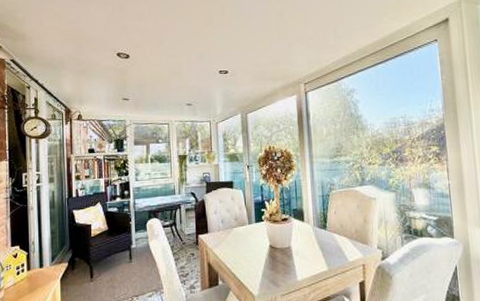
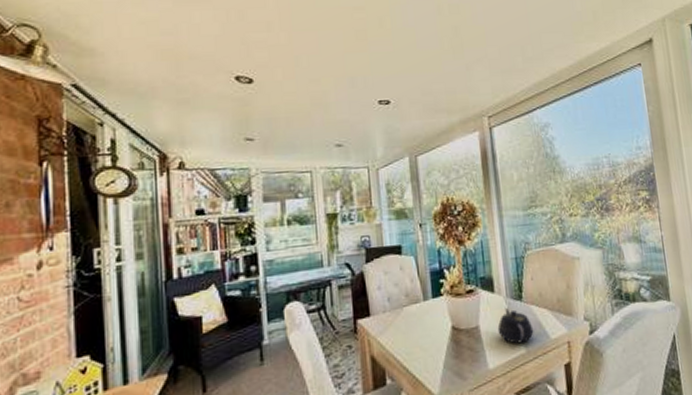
teapot: none [305,233,335,263] -> present [497,307,534,344]

